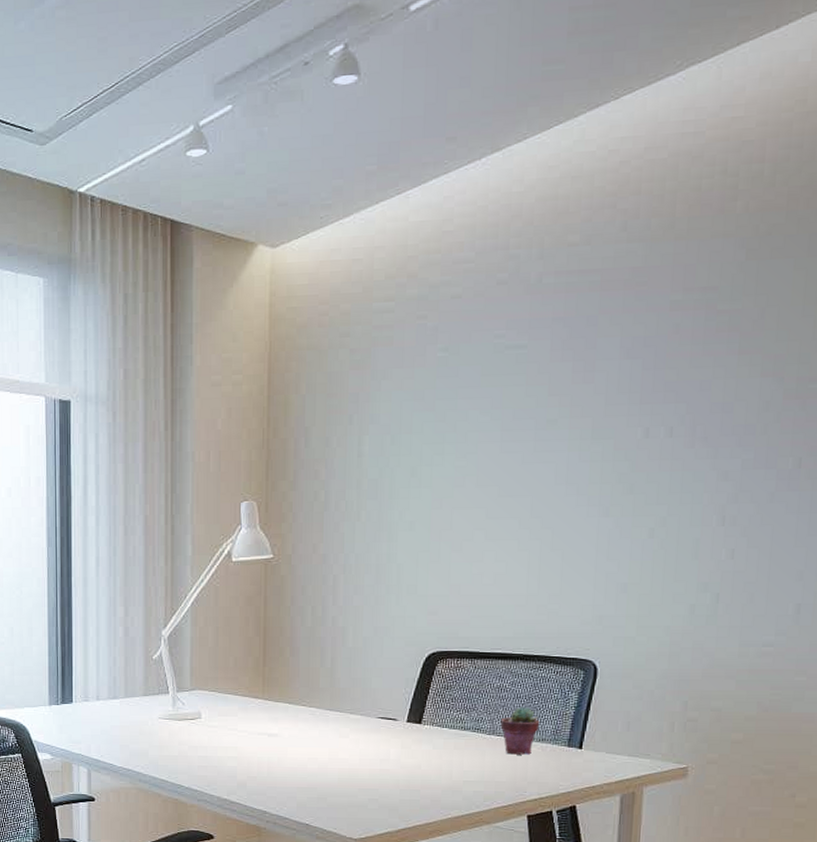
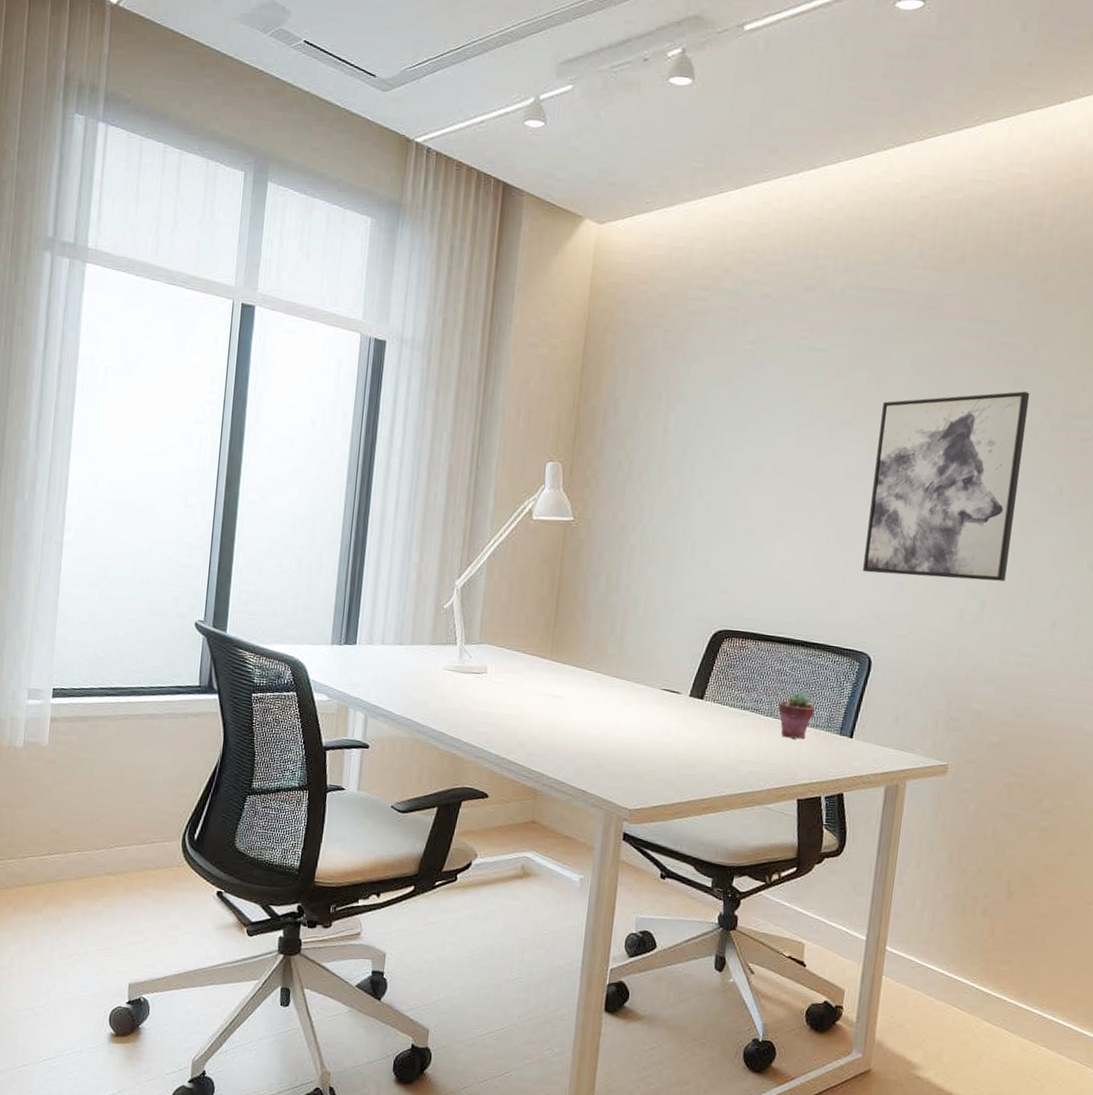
wall art: none [580,360,758,576] -> present [862,391,1030,582]

